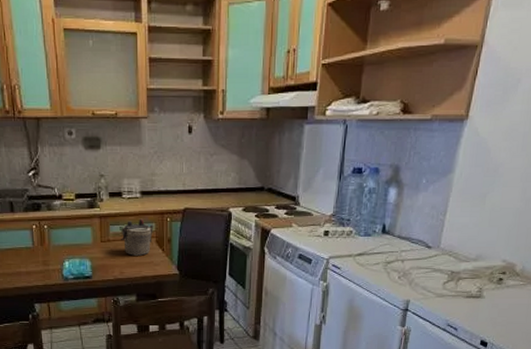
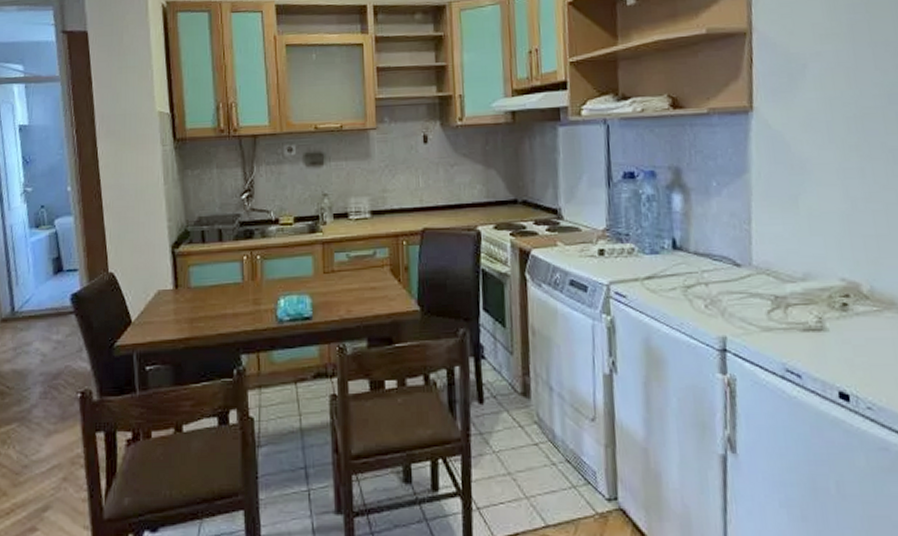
teapot: present [121,218,153,256] -> none [348,243,387,289]

